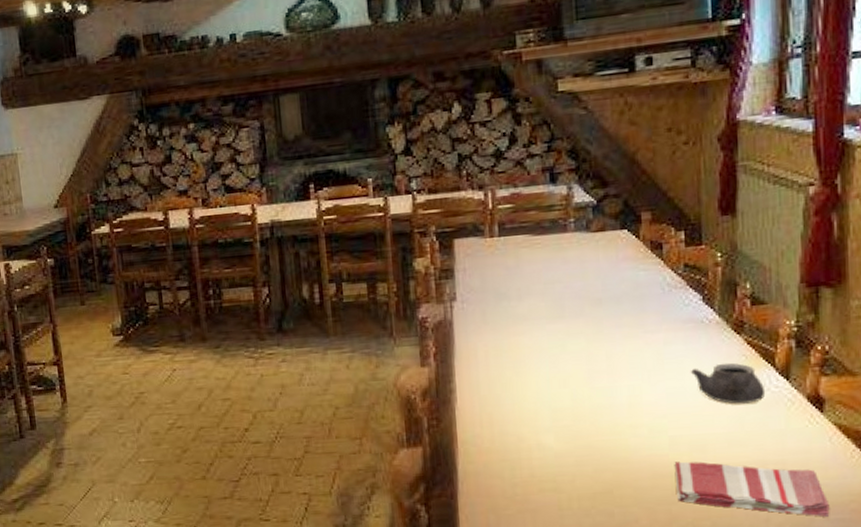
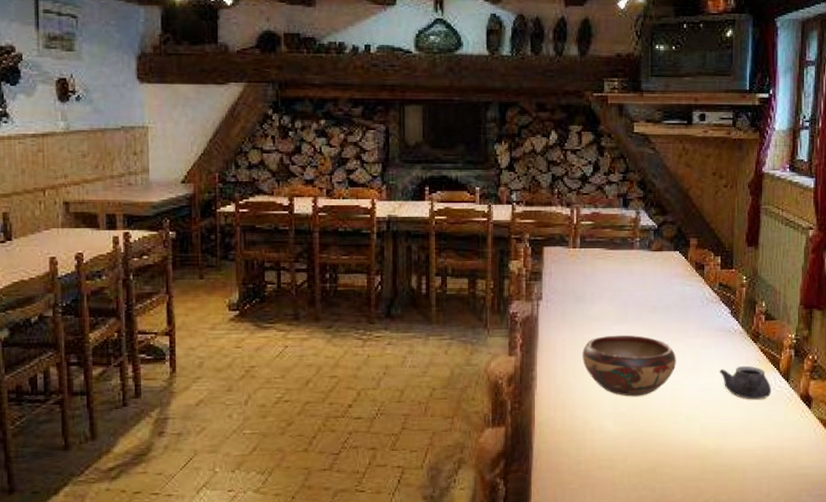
decorative bowl: none [510,334,632,407] -> present [582,335,676,397]
dish towel: present [674,461,830,517] -> none [703,445,812,493]

